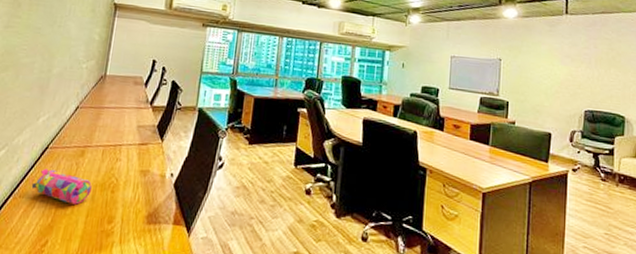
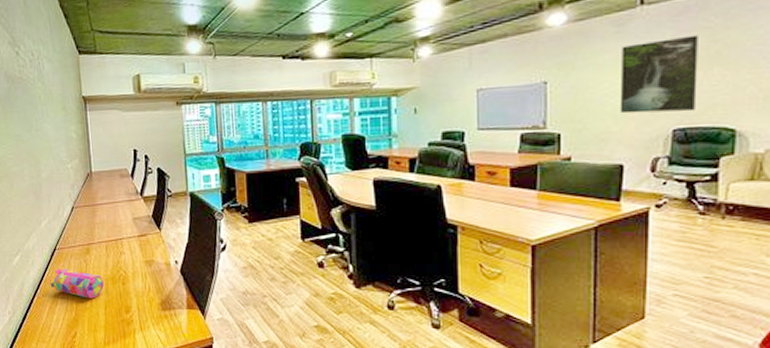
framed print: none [550,41,601,99] -> present [620,35,698,114]

